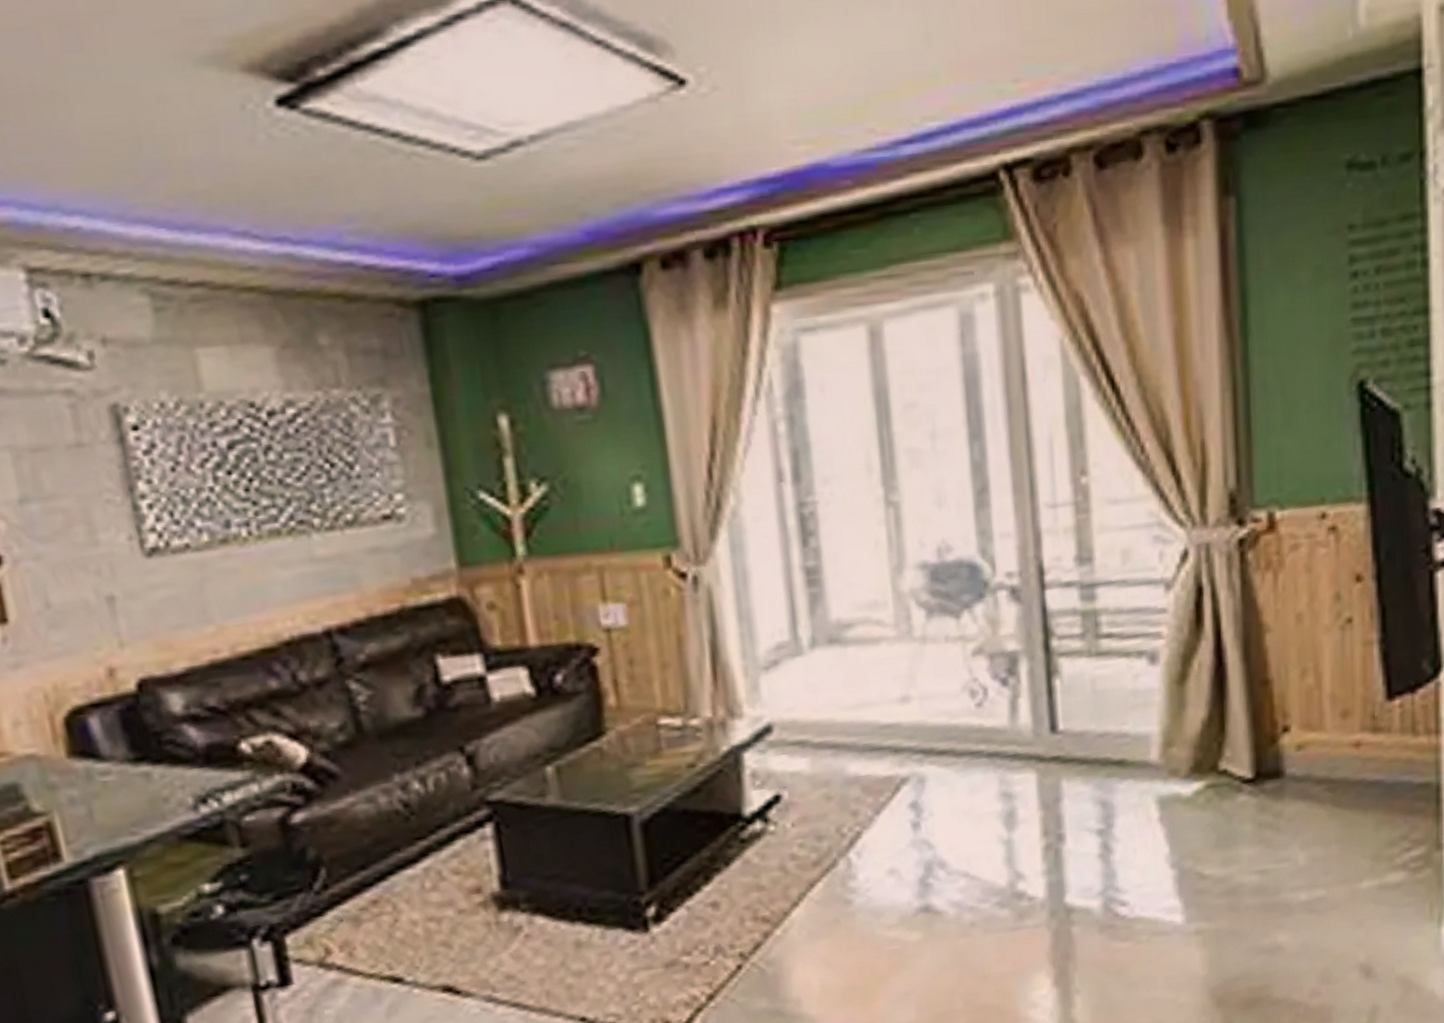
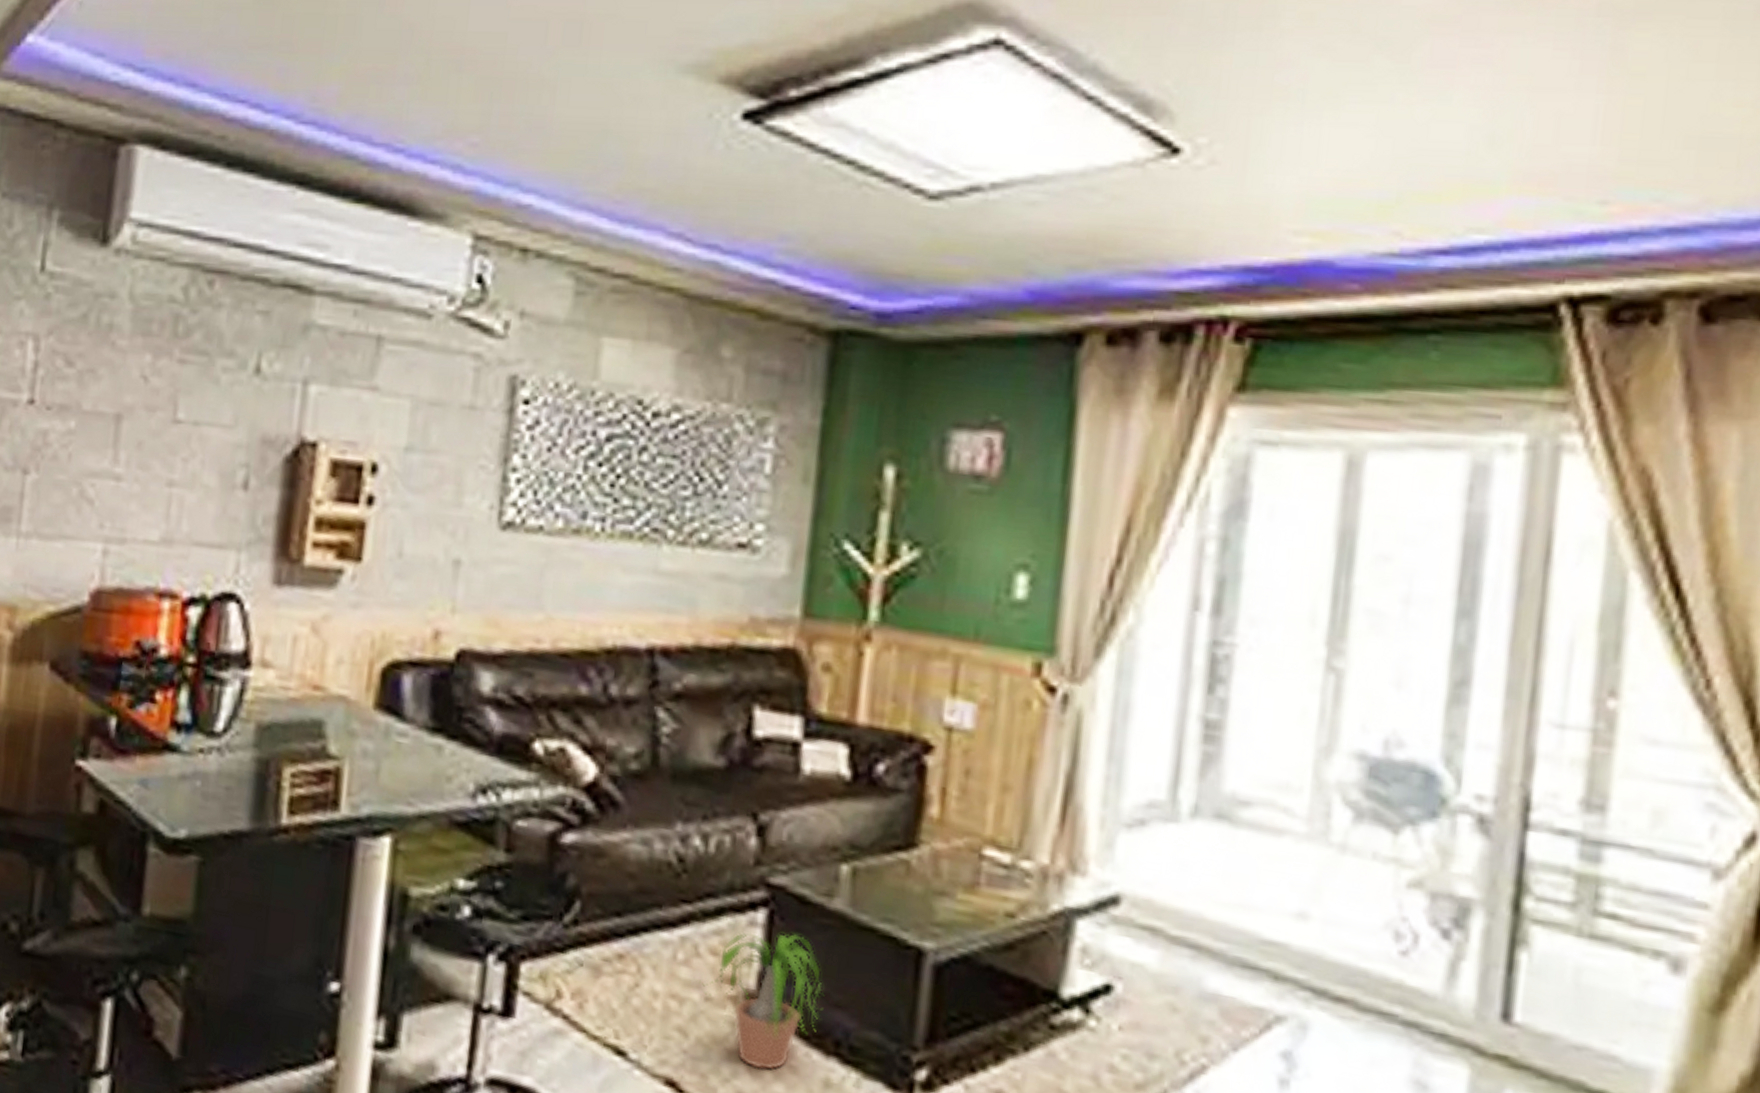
potted plant: none [450,834,559,953] -> present [699,932,825,1071]

